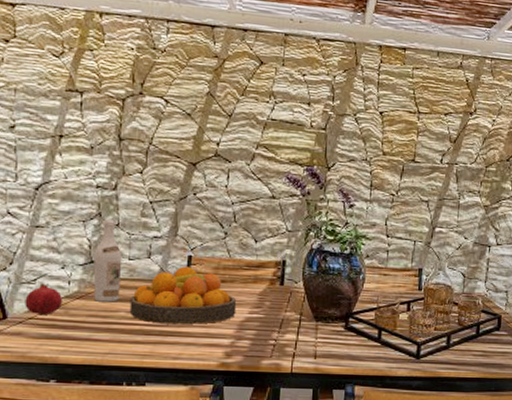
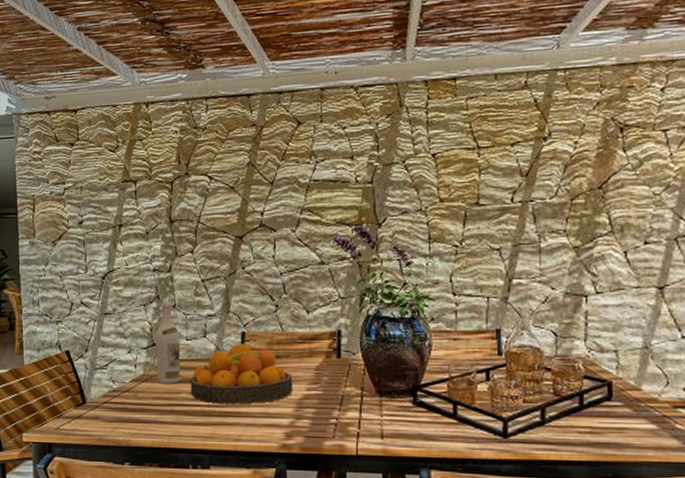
fruit: present [25,283,62,315] -> none [99,368,131,398]

